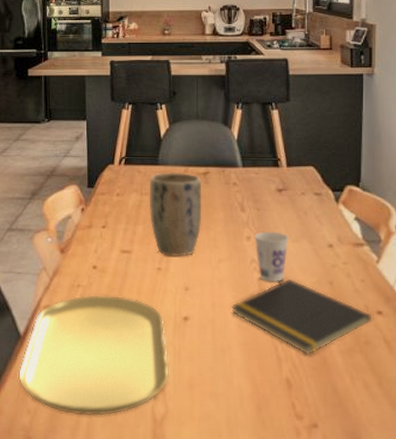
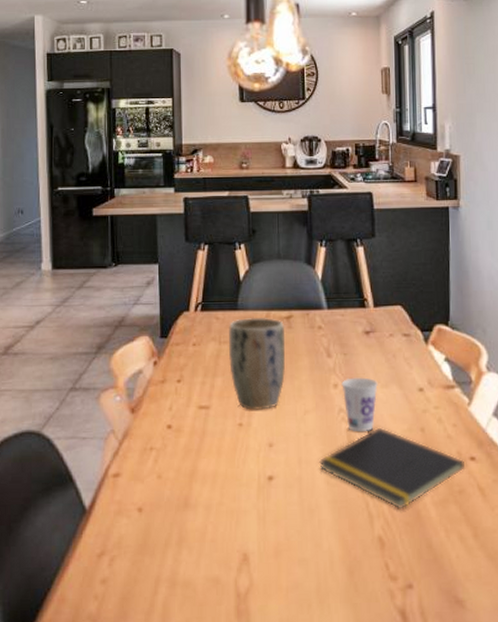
placemat: present [18,295,169,416] -> none [84,457,253,597]

